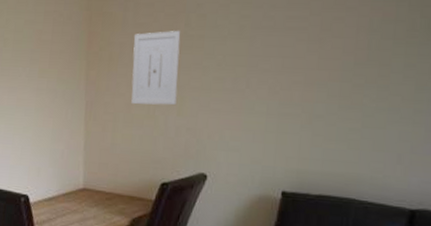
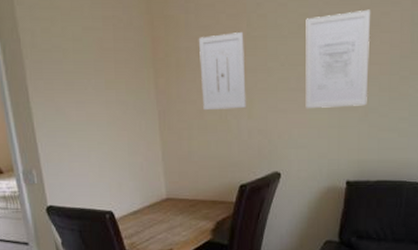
wall art: none [241,13,323,113] -> present [305,9,371,108]

